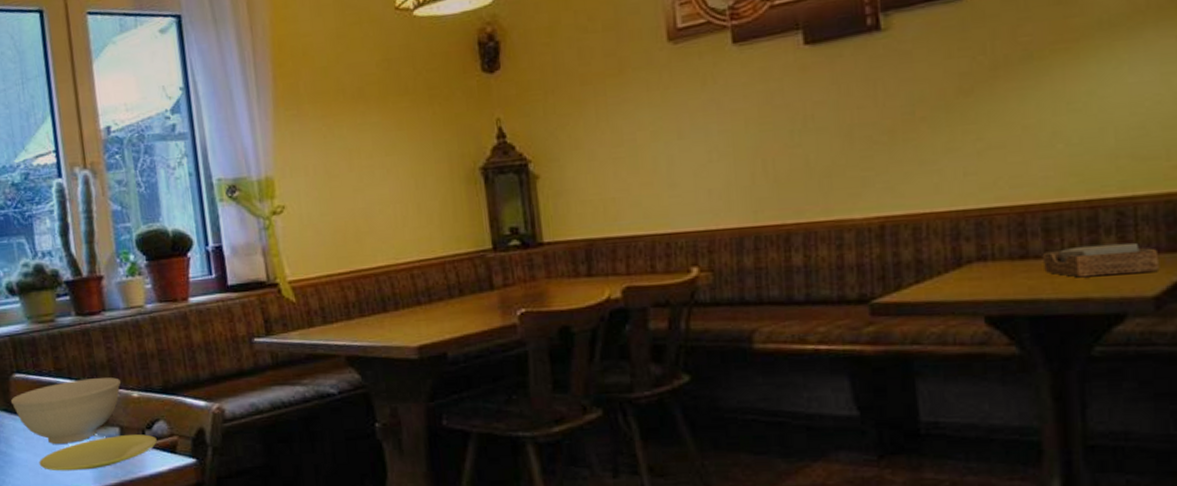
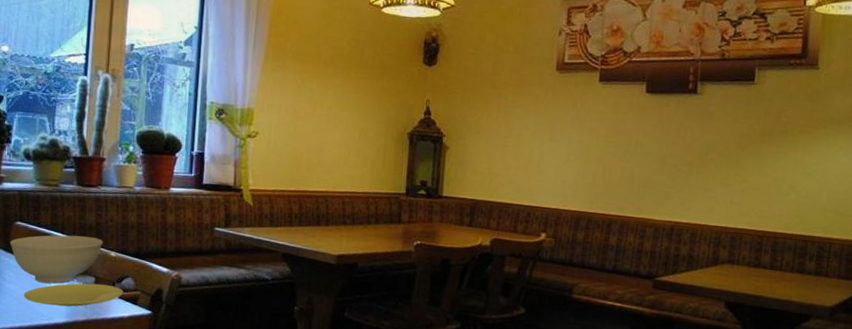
napkin holder: present [1041,243,1160,278] -> none [768,265,839,291]

